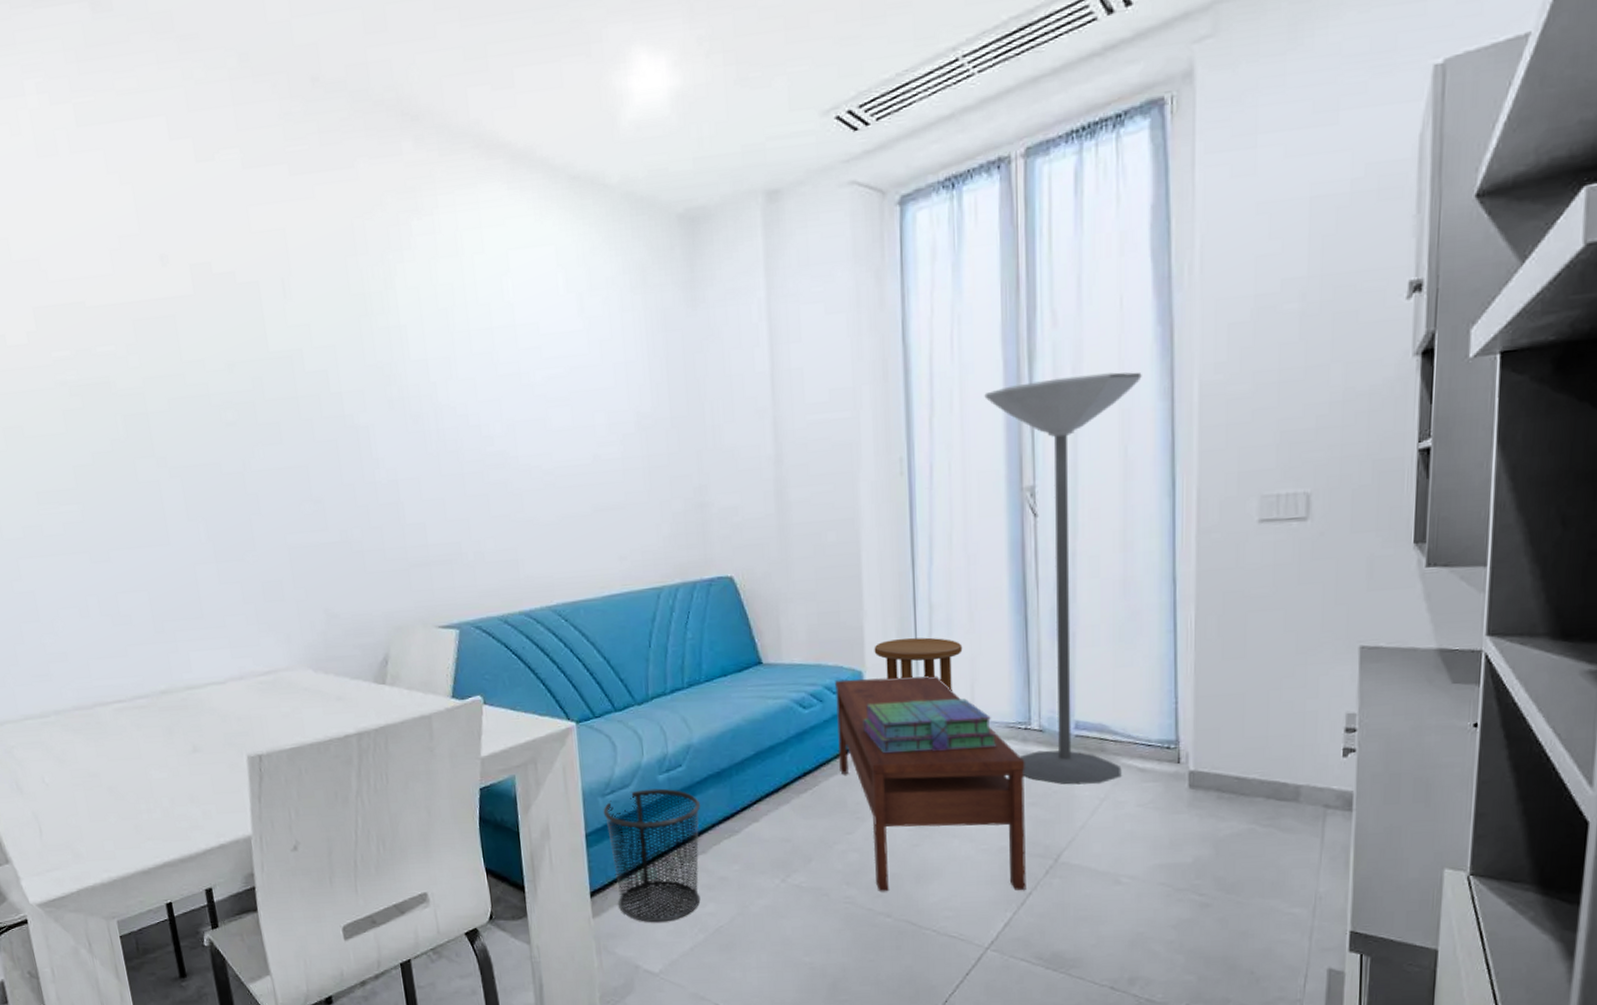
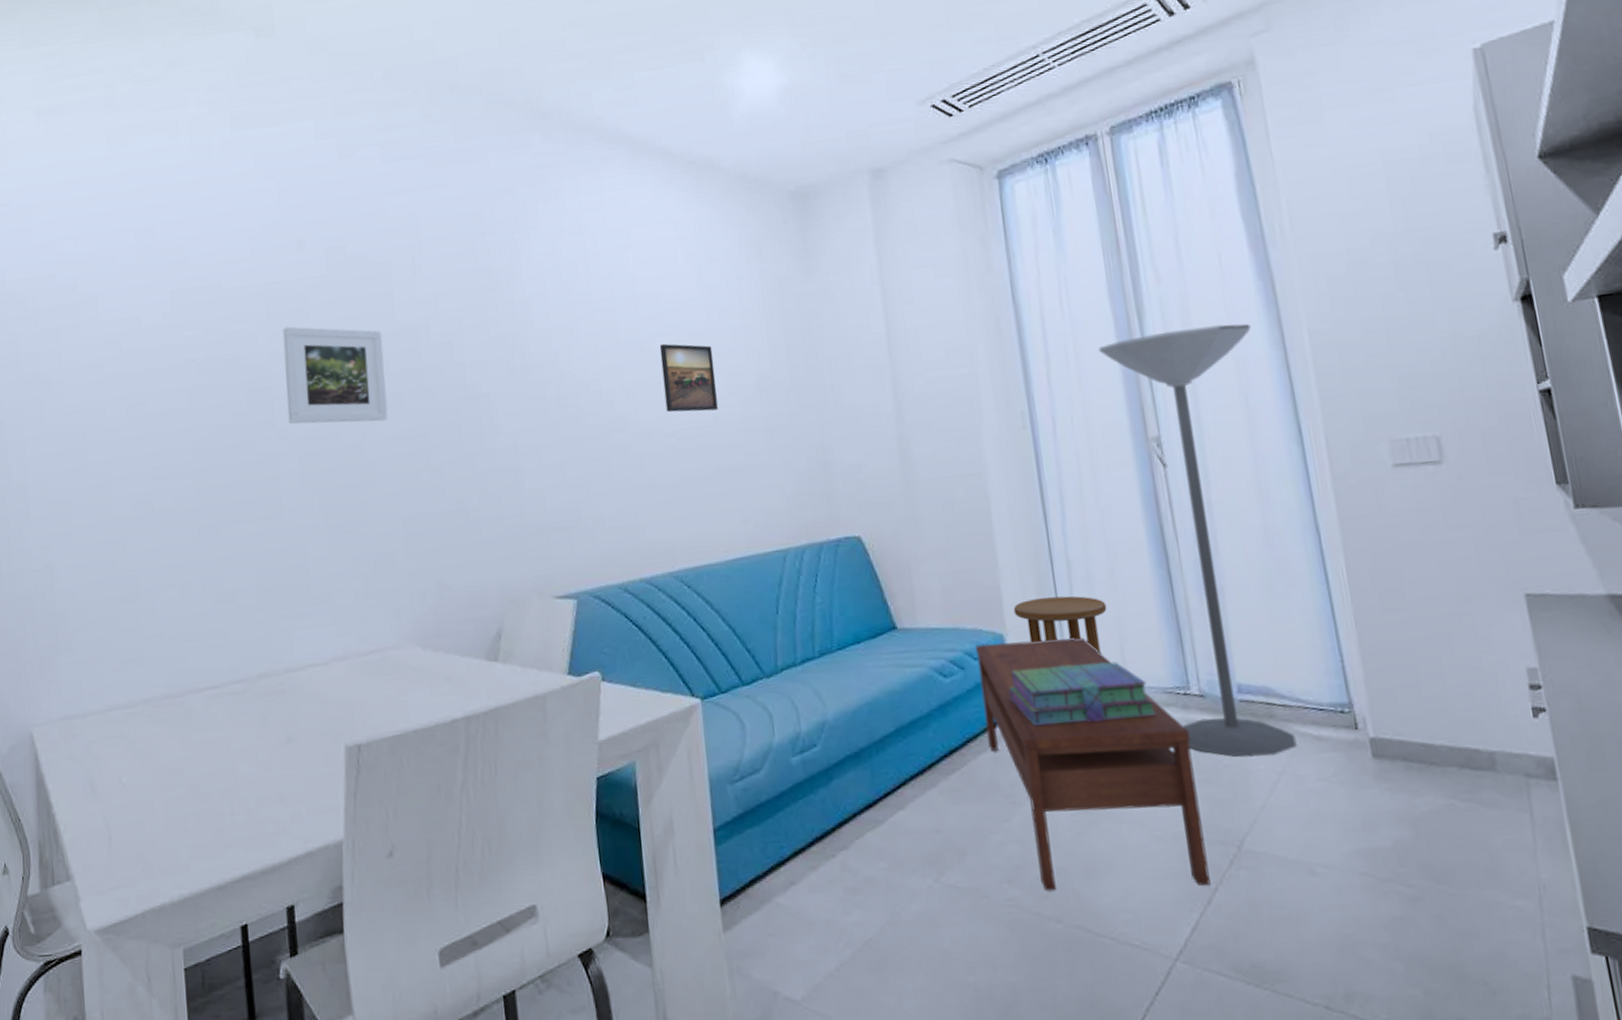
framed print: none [153,349,267,452] -> present [282,326,388,424]
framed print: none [539,377,598,450] -> present [659,343,718,413]
waste bin: present [603,788,701,923] -> none [732,772,845,936]

